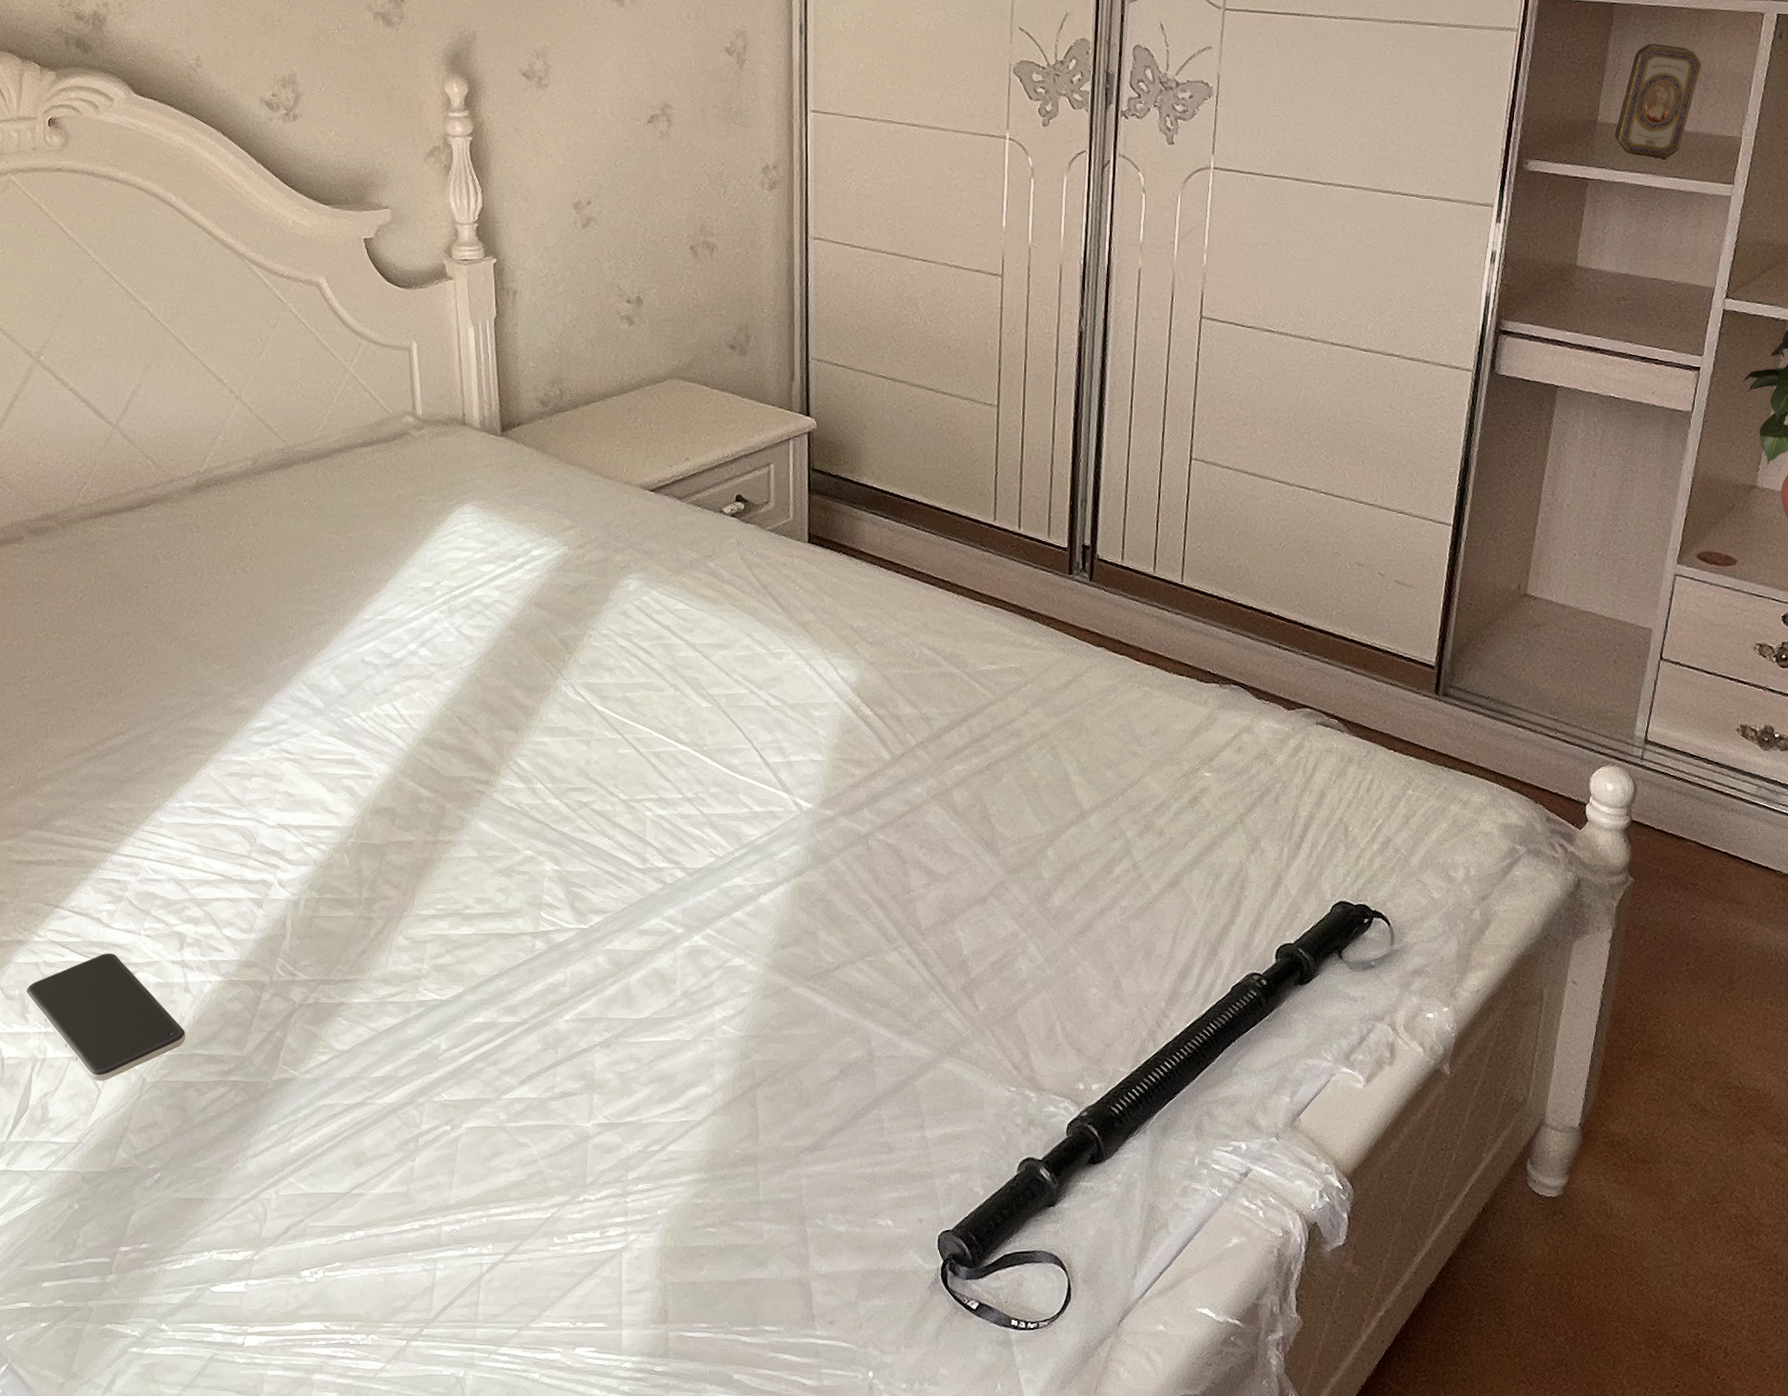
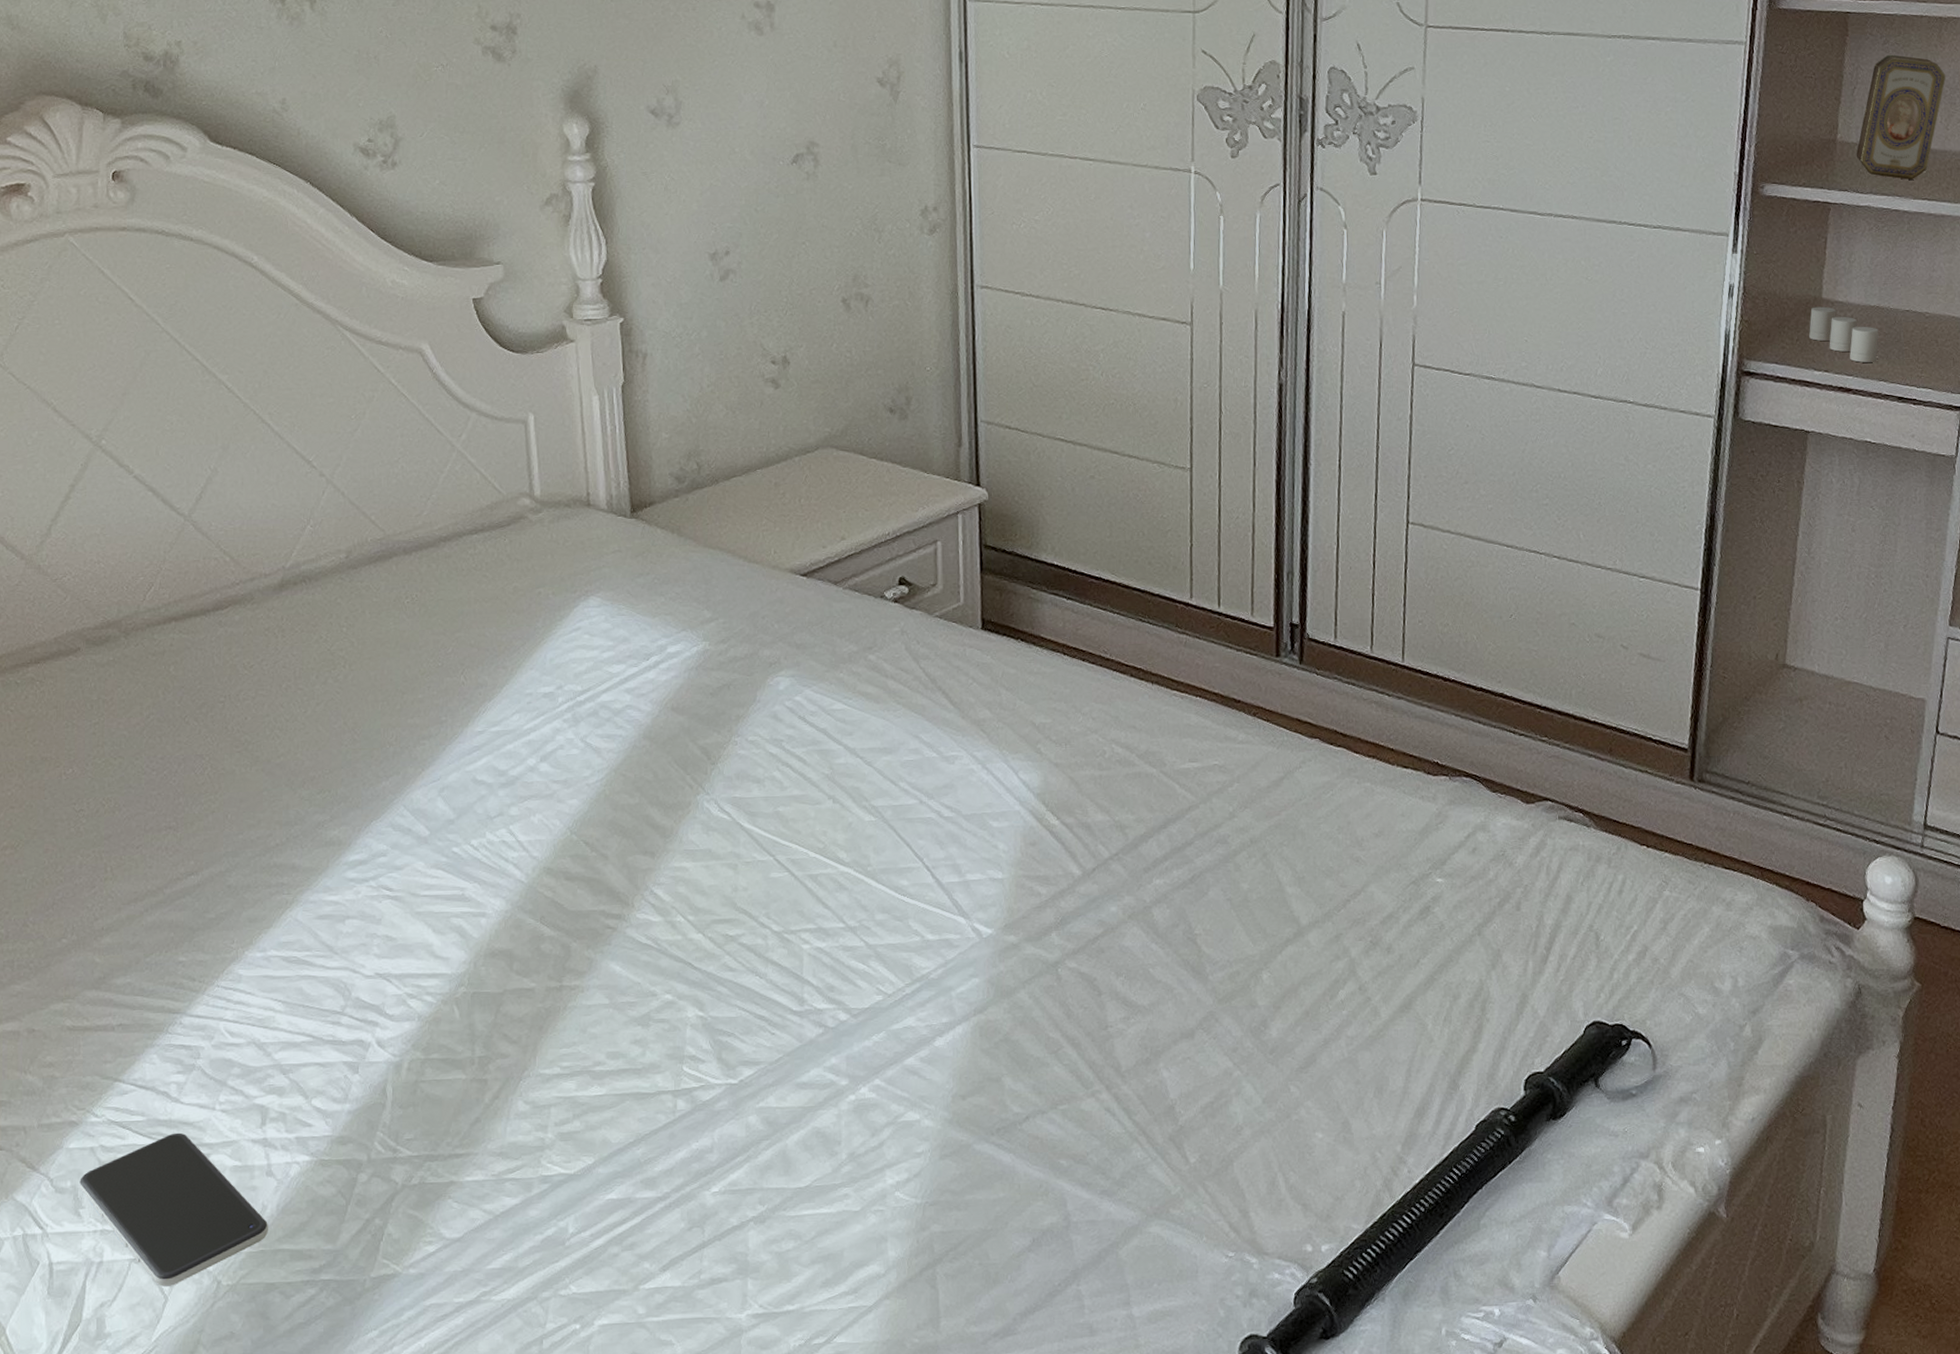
candle: none [1562,273,1627,325] -> present [1808,306,1879,363]

